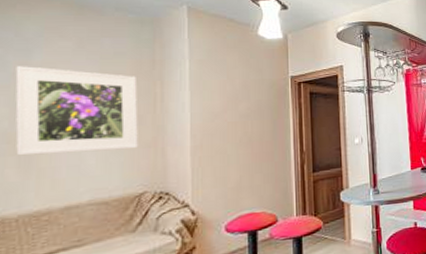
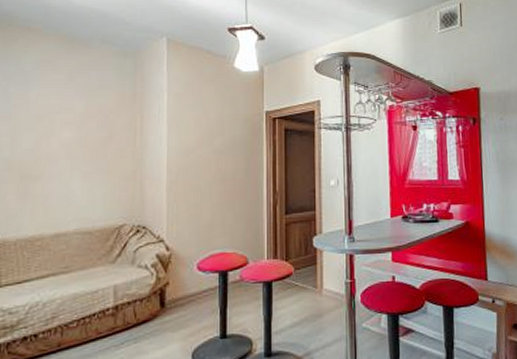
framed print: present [15,66,138,156] -> none [15,98,120,183]

